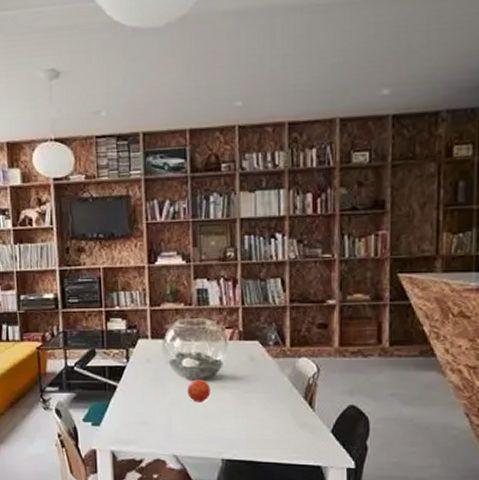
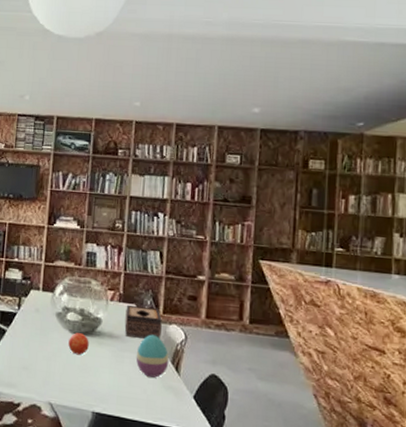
tissue box: none [248,341,290,376] -> present [124,304,162,339]
decorative egg: none [264,371,301,416] -> present [136,334,169,378]

